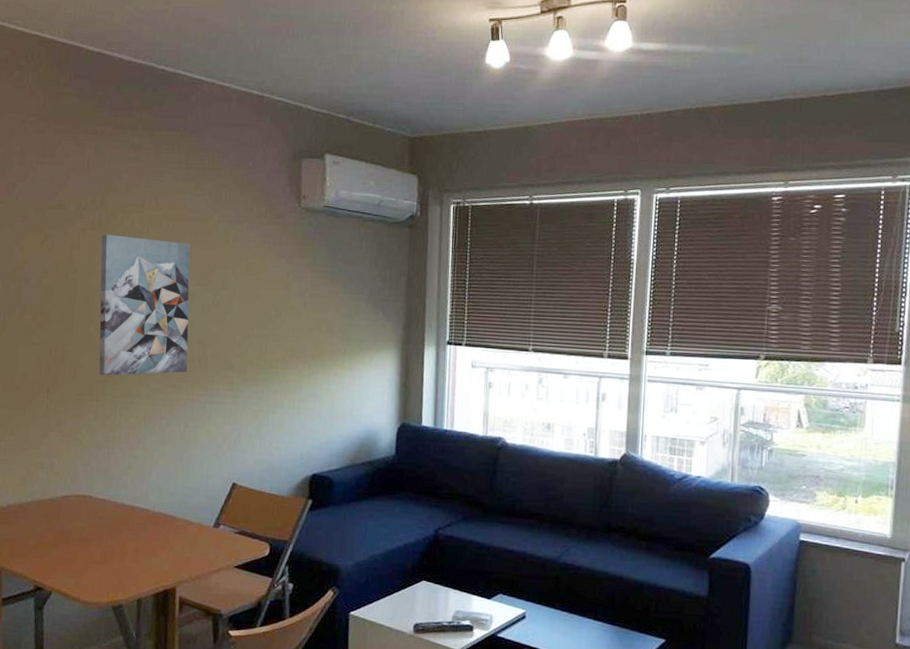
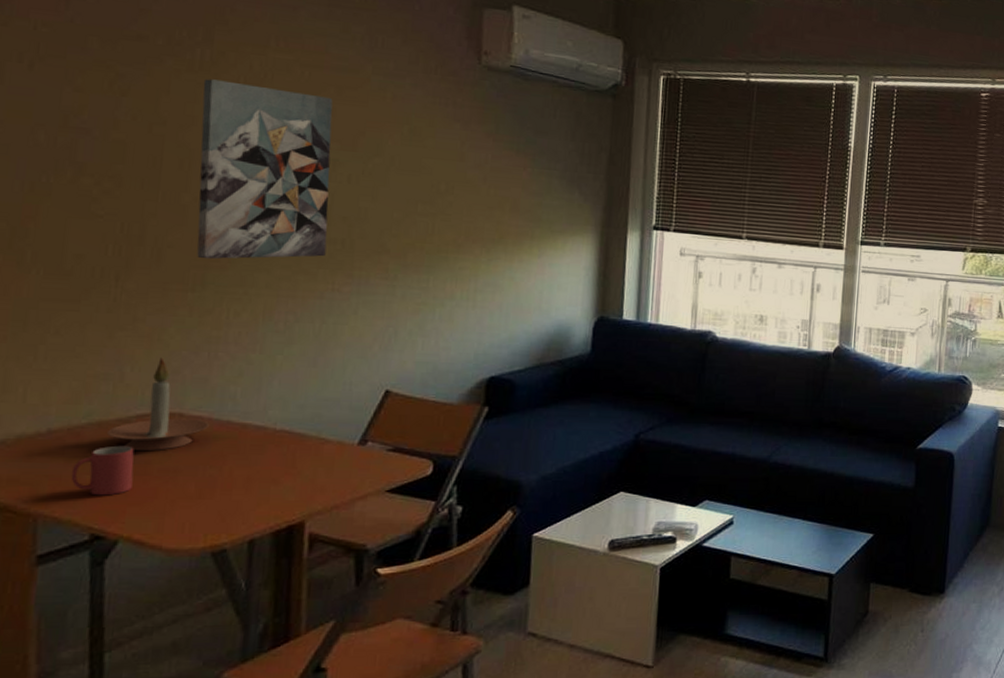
mug: none [22,519,61,557] -> present [71,445,134,496]
candle holder: none [43,452,109,525] -> present [106,357,209,452]

